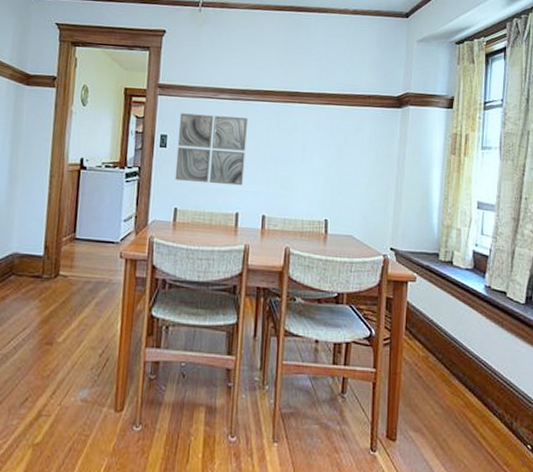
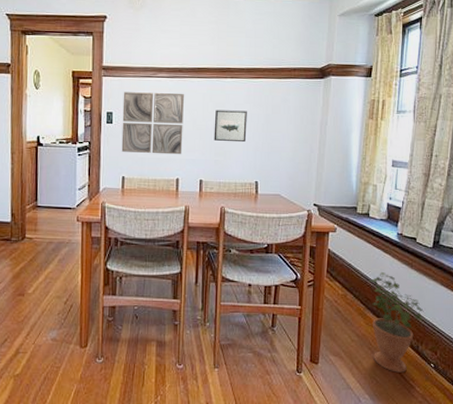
wall art: none [279,137,317,175] -> present [214,110,247,143]
potted plant: none [453,331,517,455] -> present [368,272,423,373]

